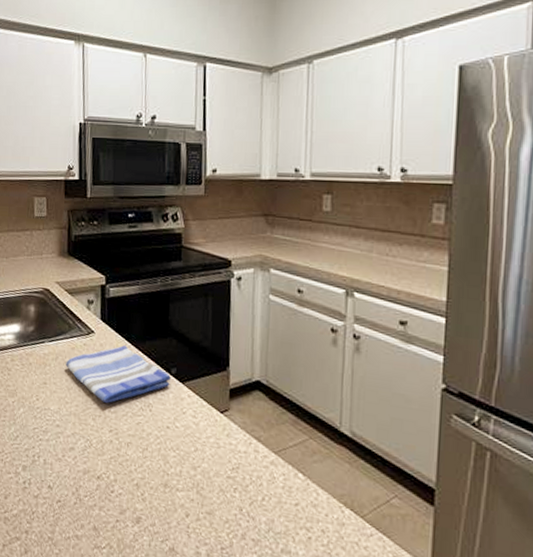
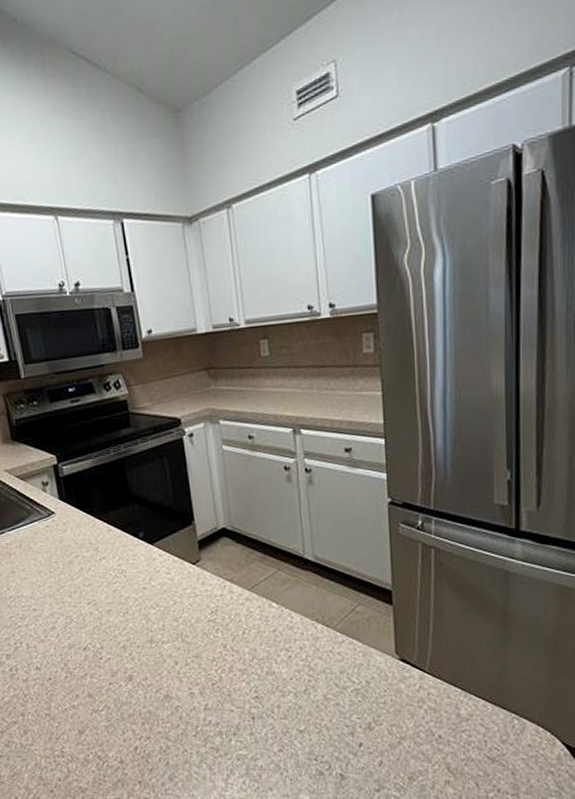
dish towel: present [66,345,171,403] -> none [31,520,140,578]

